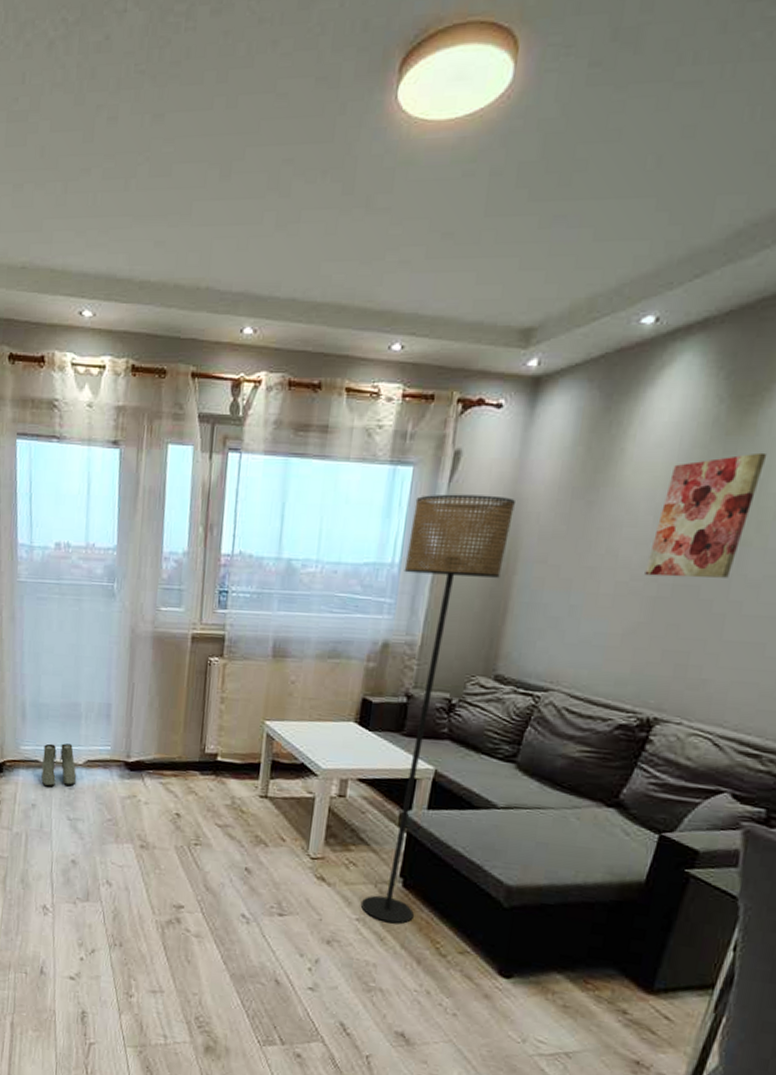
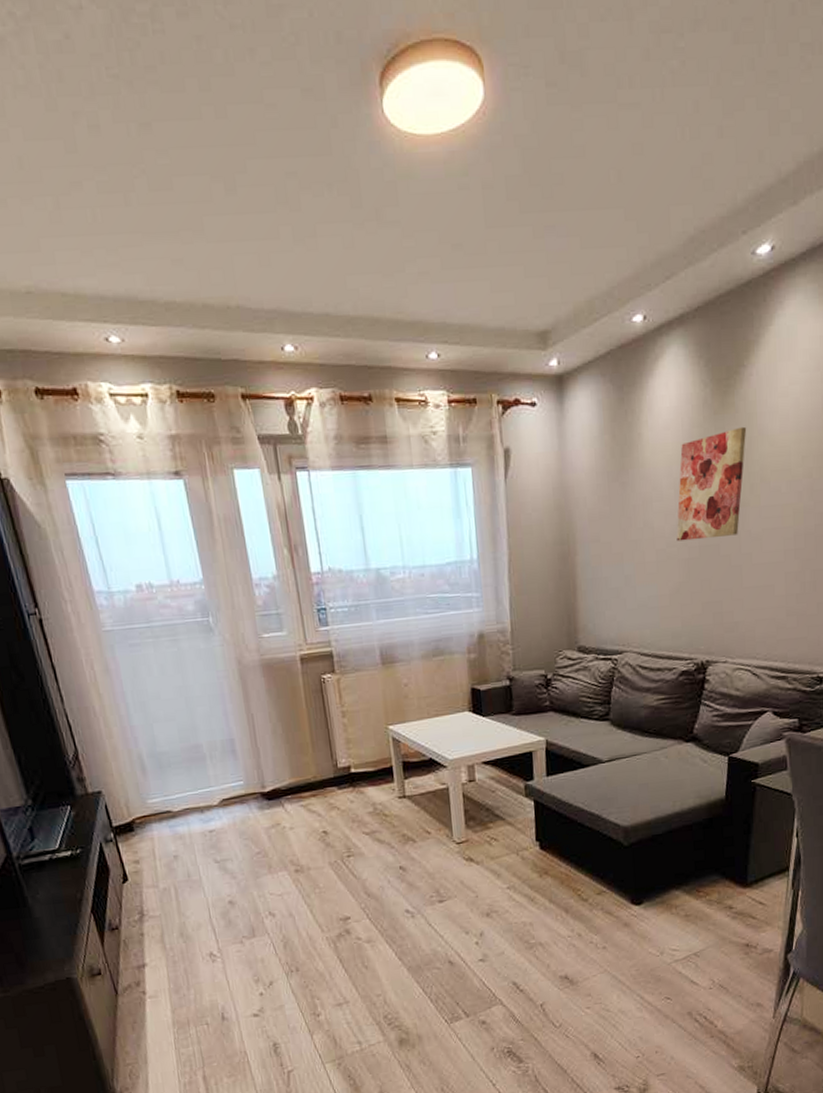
boots: present [41,743,77,786] -> none [172,787,216,834]
floor lamp: present [360,494,515,924] -> none [479,486,565,884]

